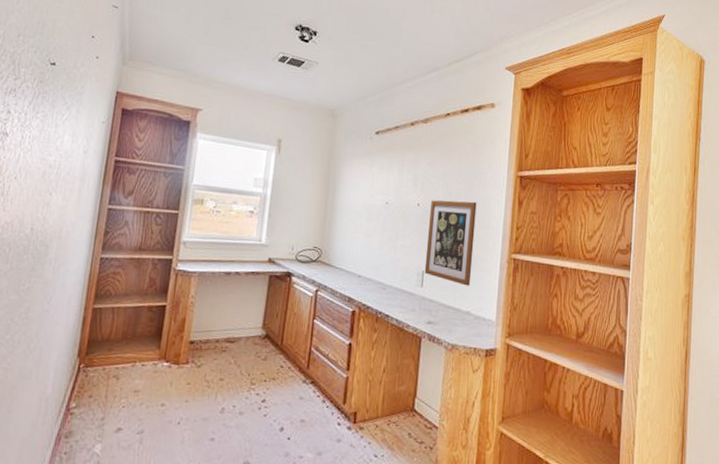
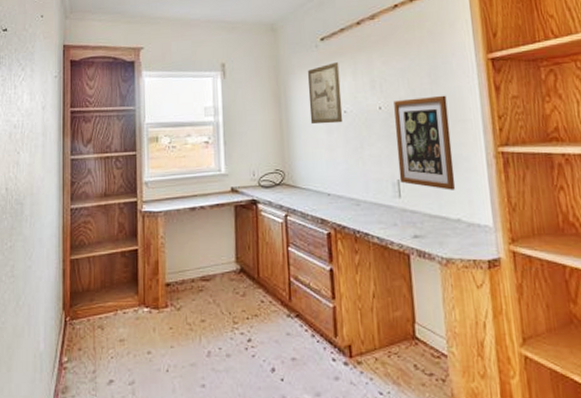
wall art: none [353,156,389,213] -> present [308,62,343,125]

